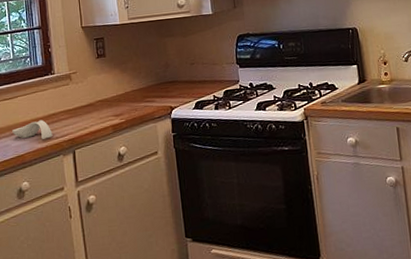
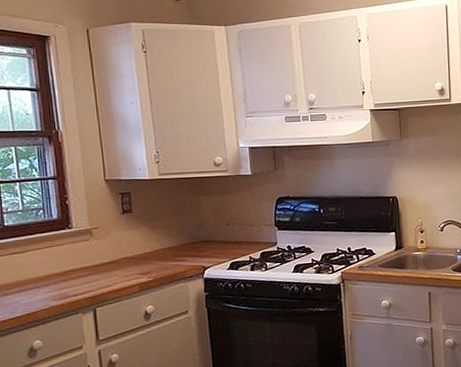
spoon rest: present [12,120,53,139] -> none [21,276,70,296]

